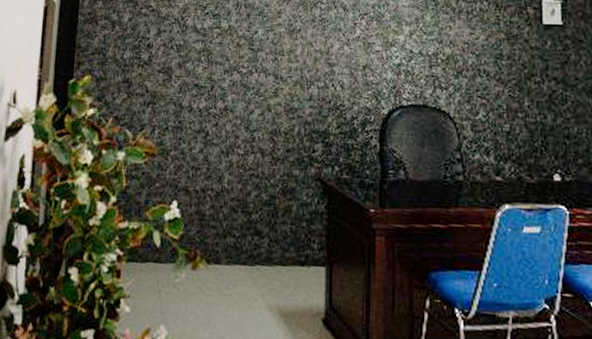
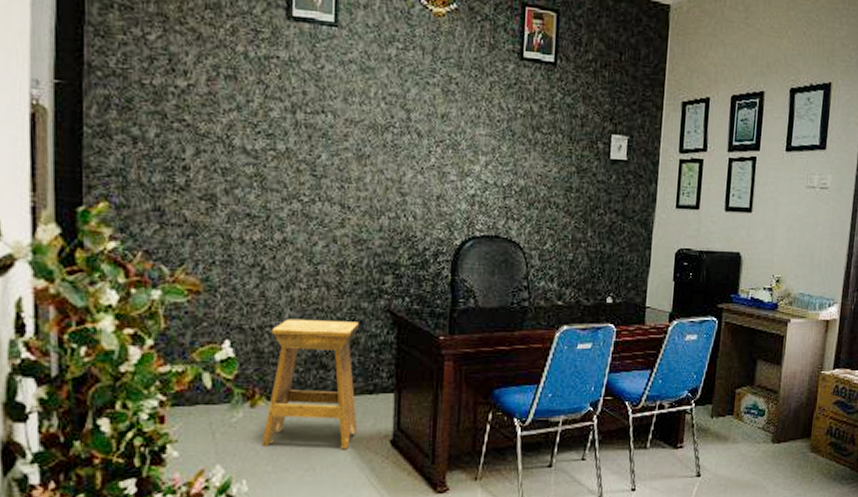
stool: none [201,183,292,324] -> present [262,319,360,450]

